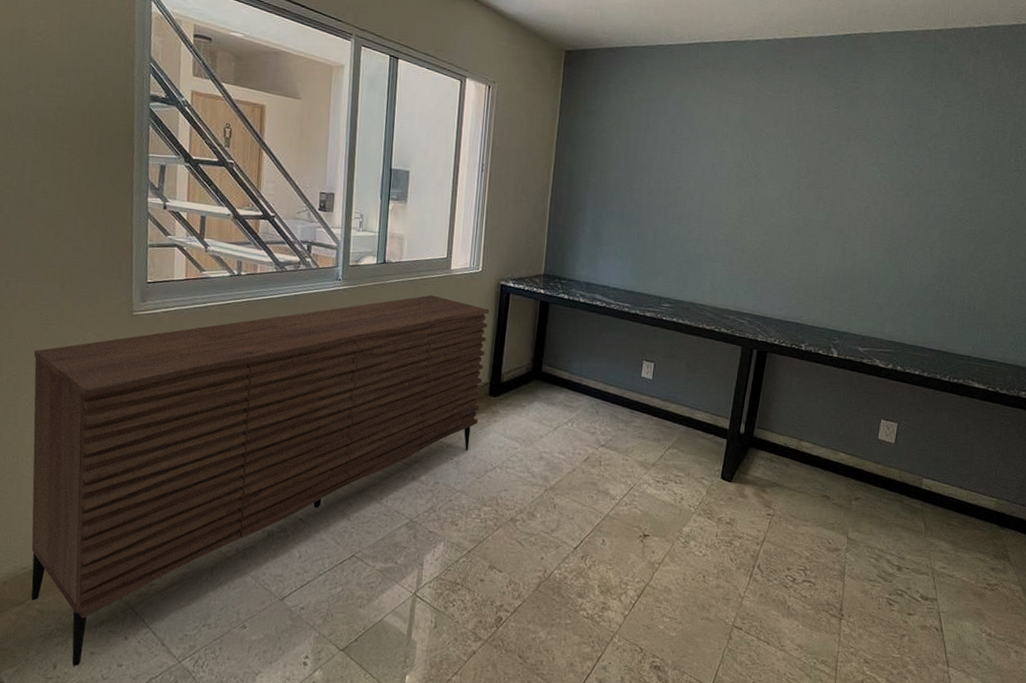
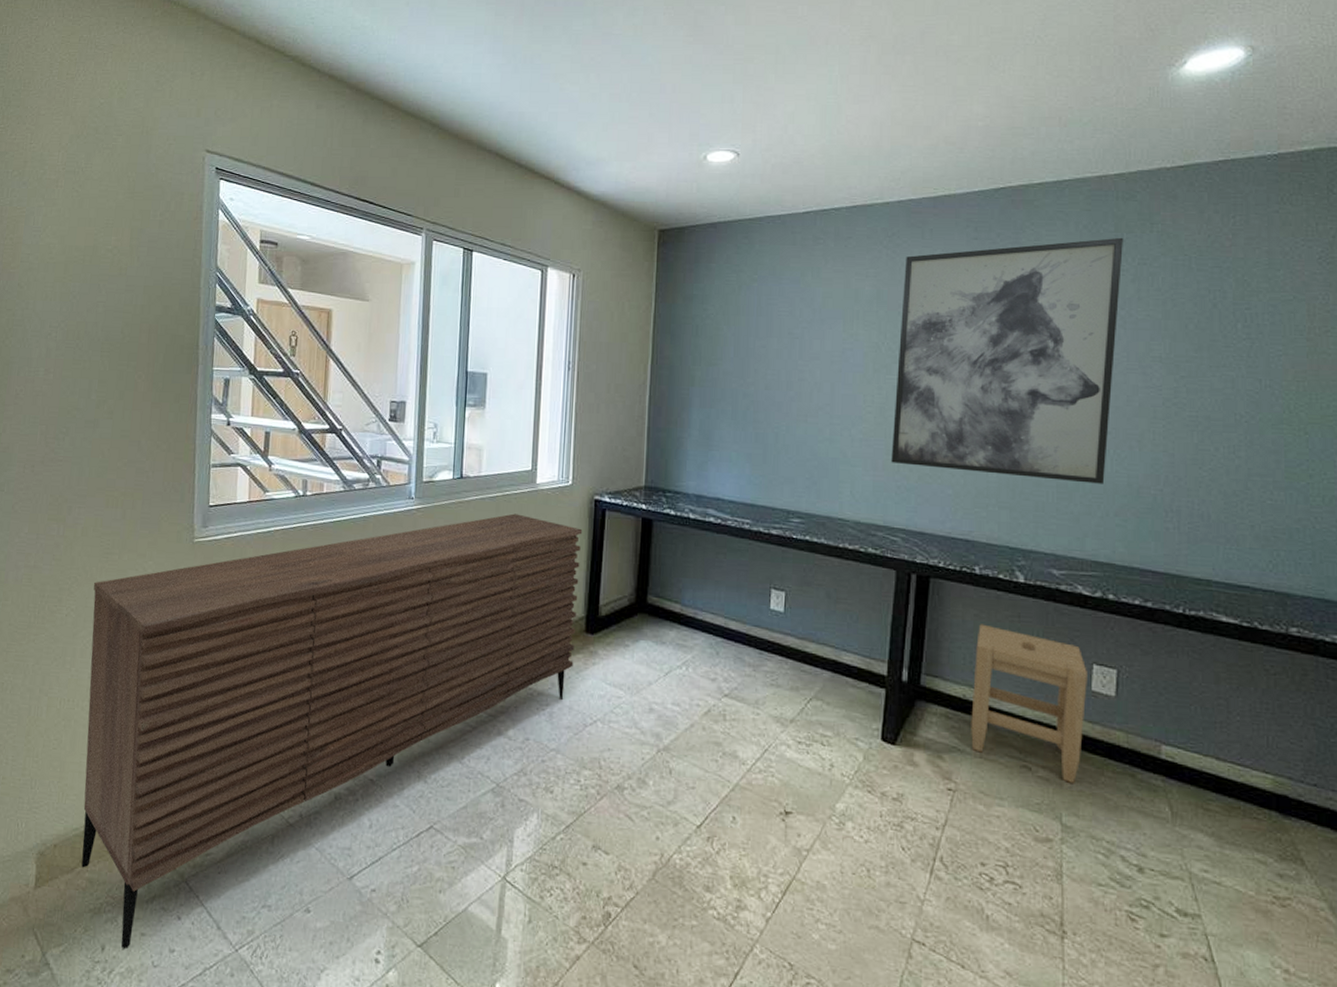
wall art: none [744,83,936,281] -> present [891,237,1123,484]
stool: none [788,389,877,508] -> present [971,624,1087,783]

